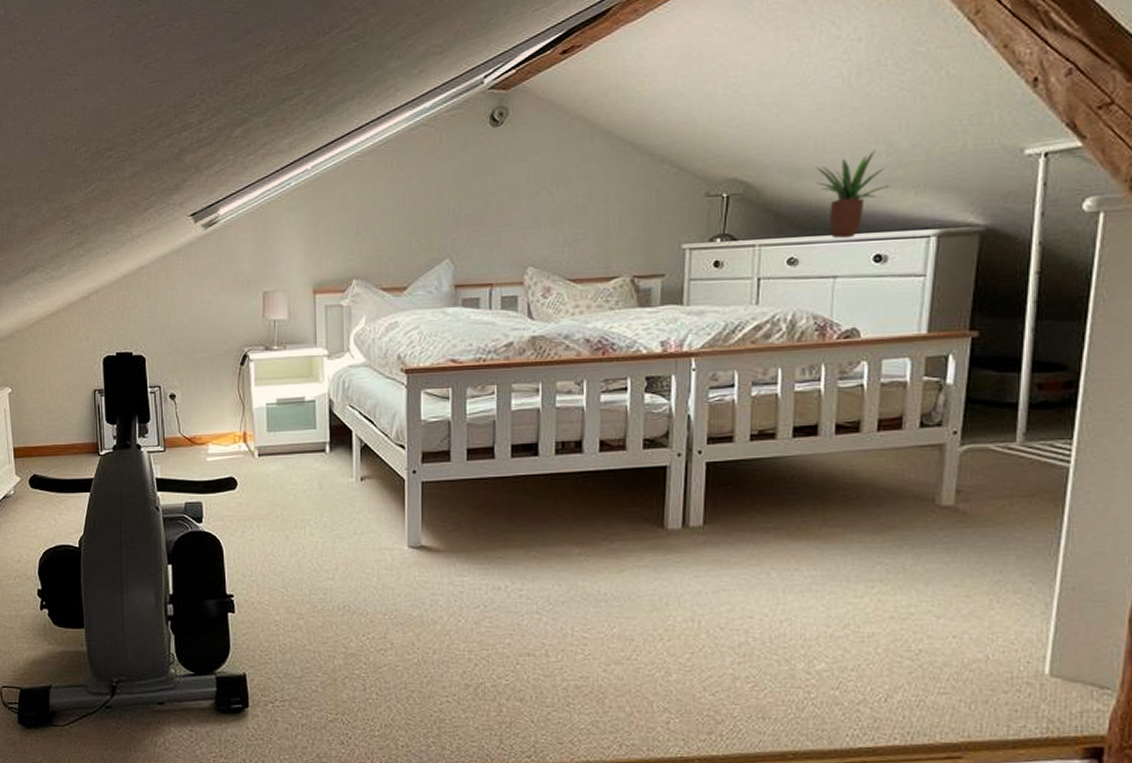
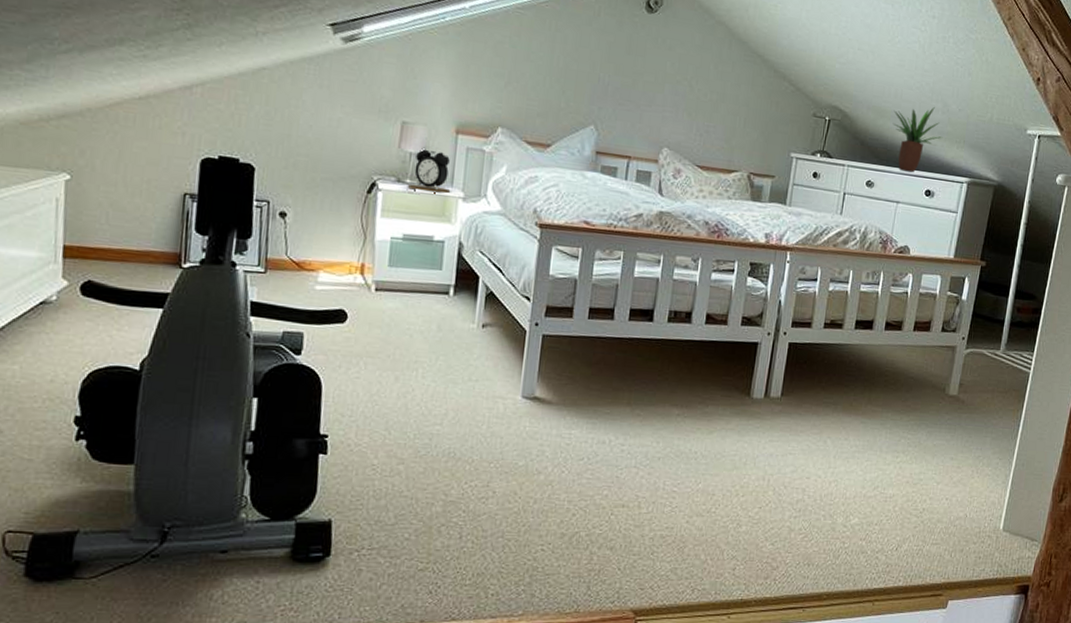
alarm clock: none [275,310,314,355] -> present [407,146,450,193]

